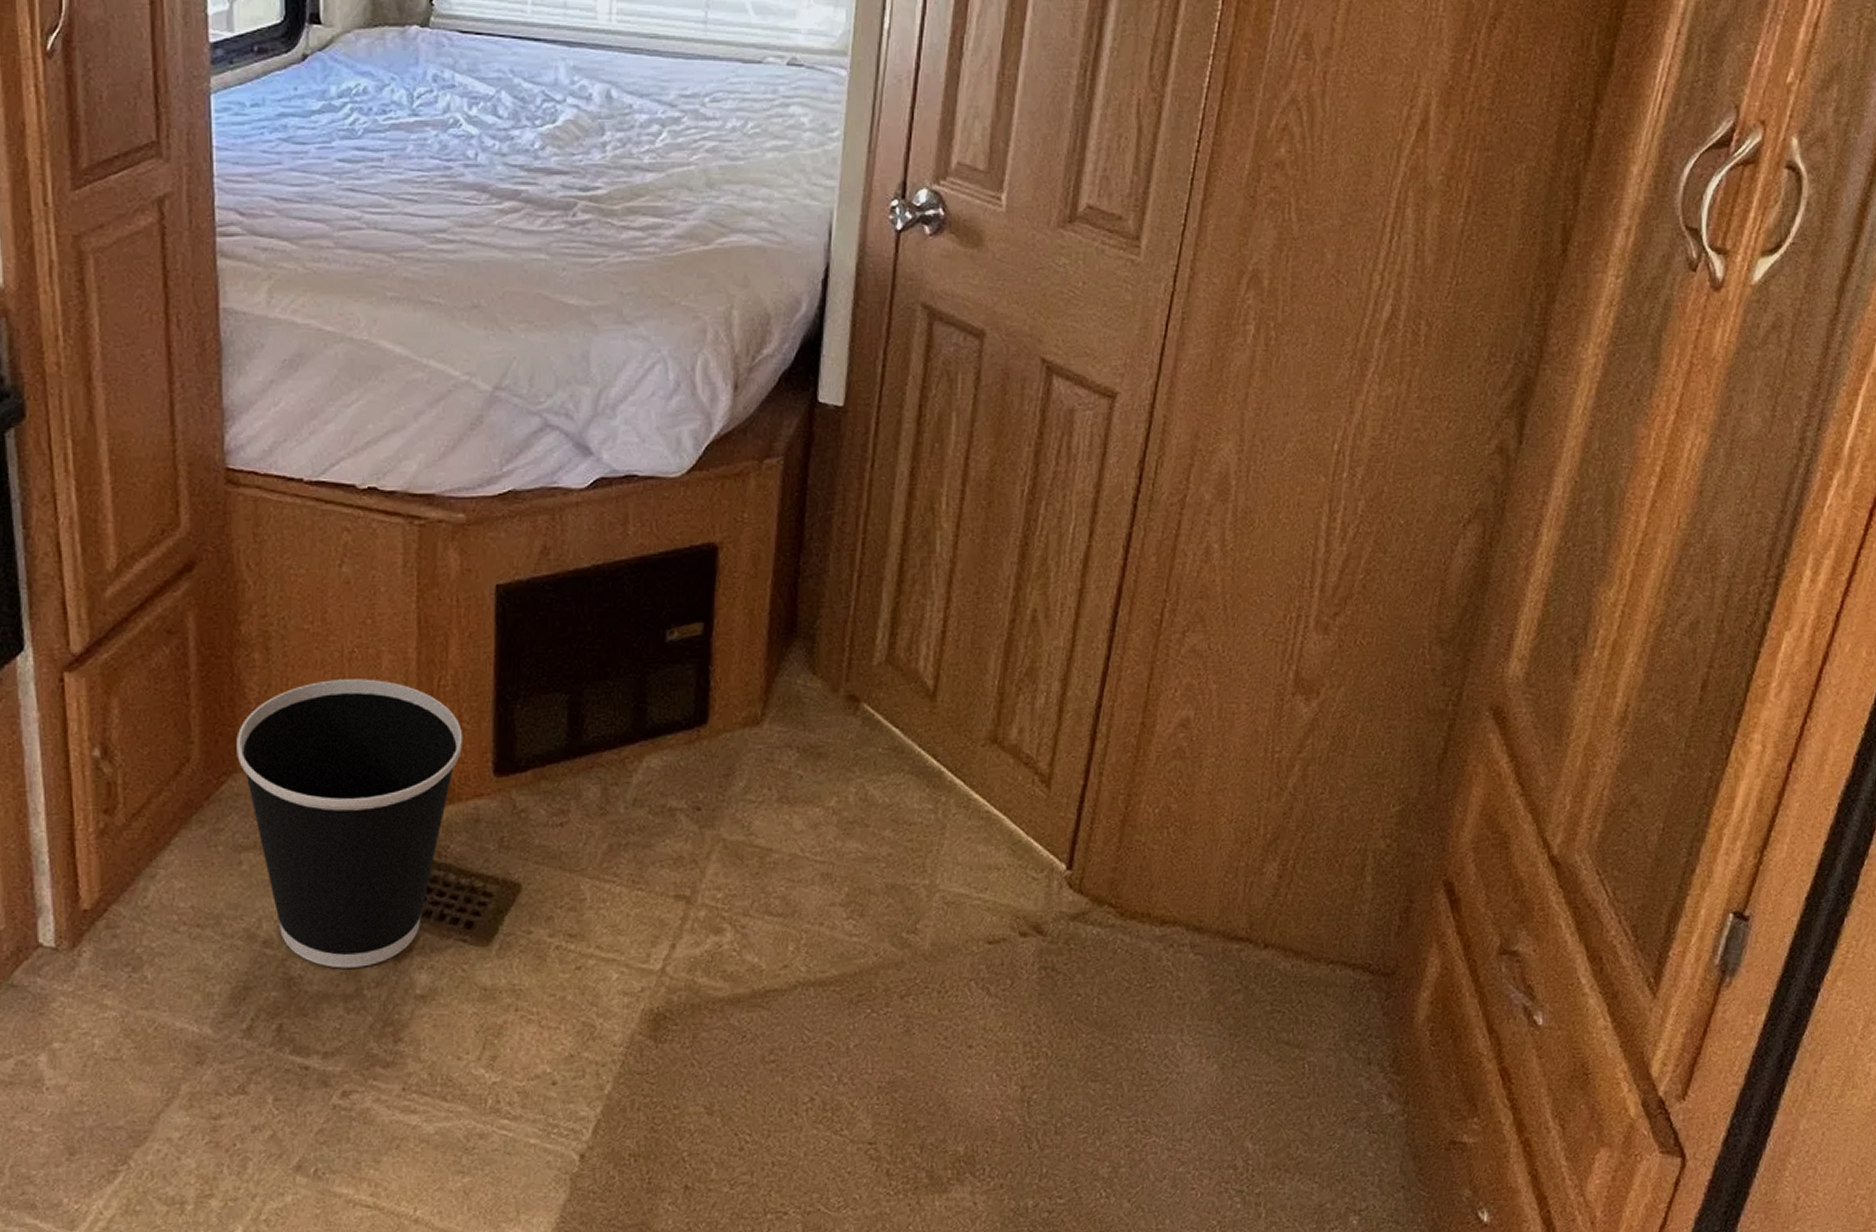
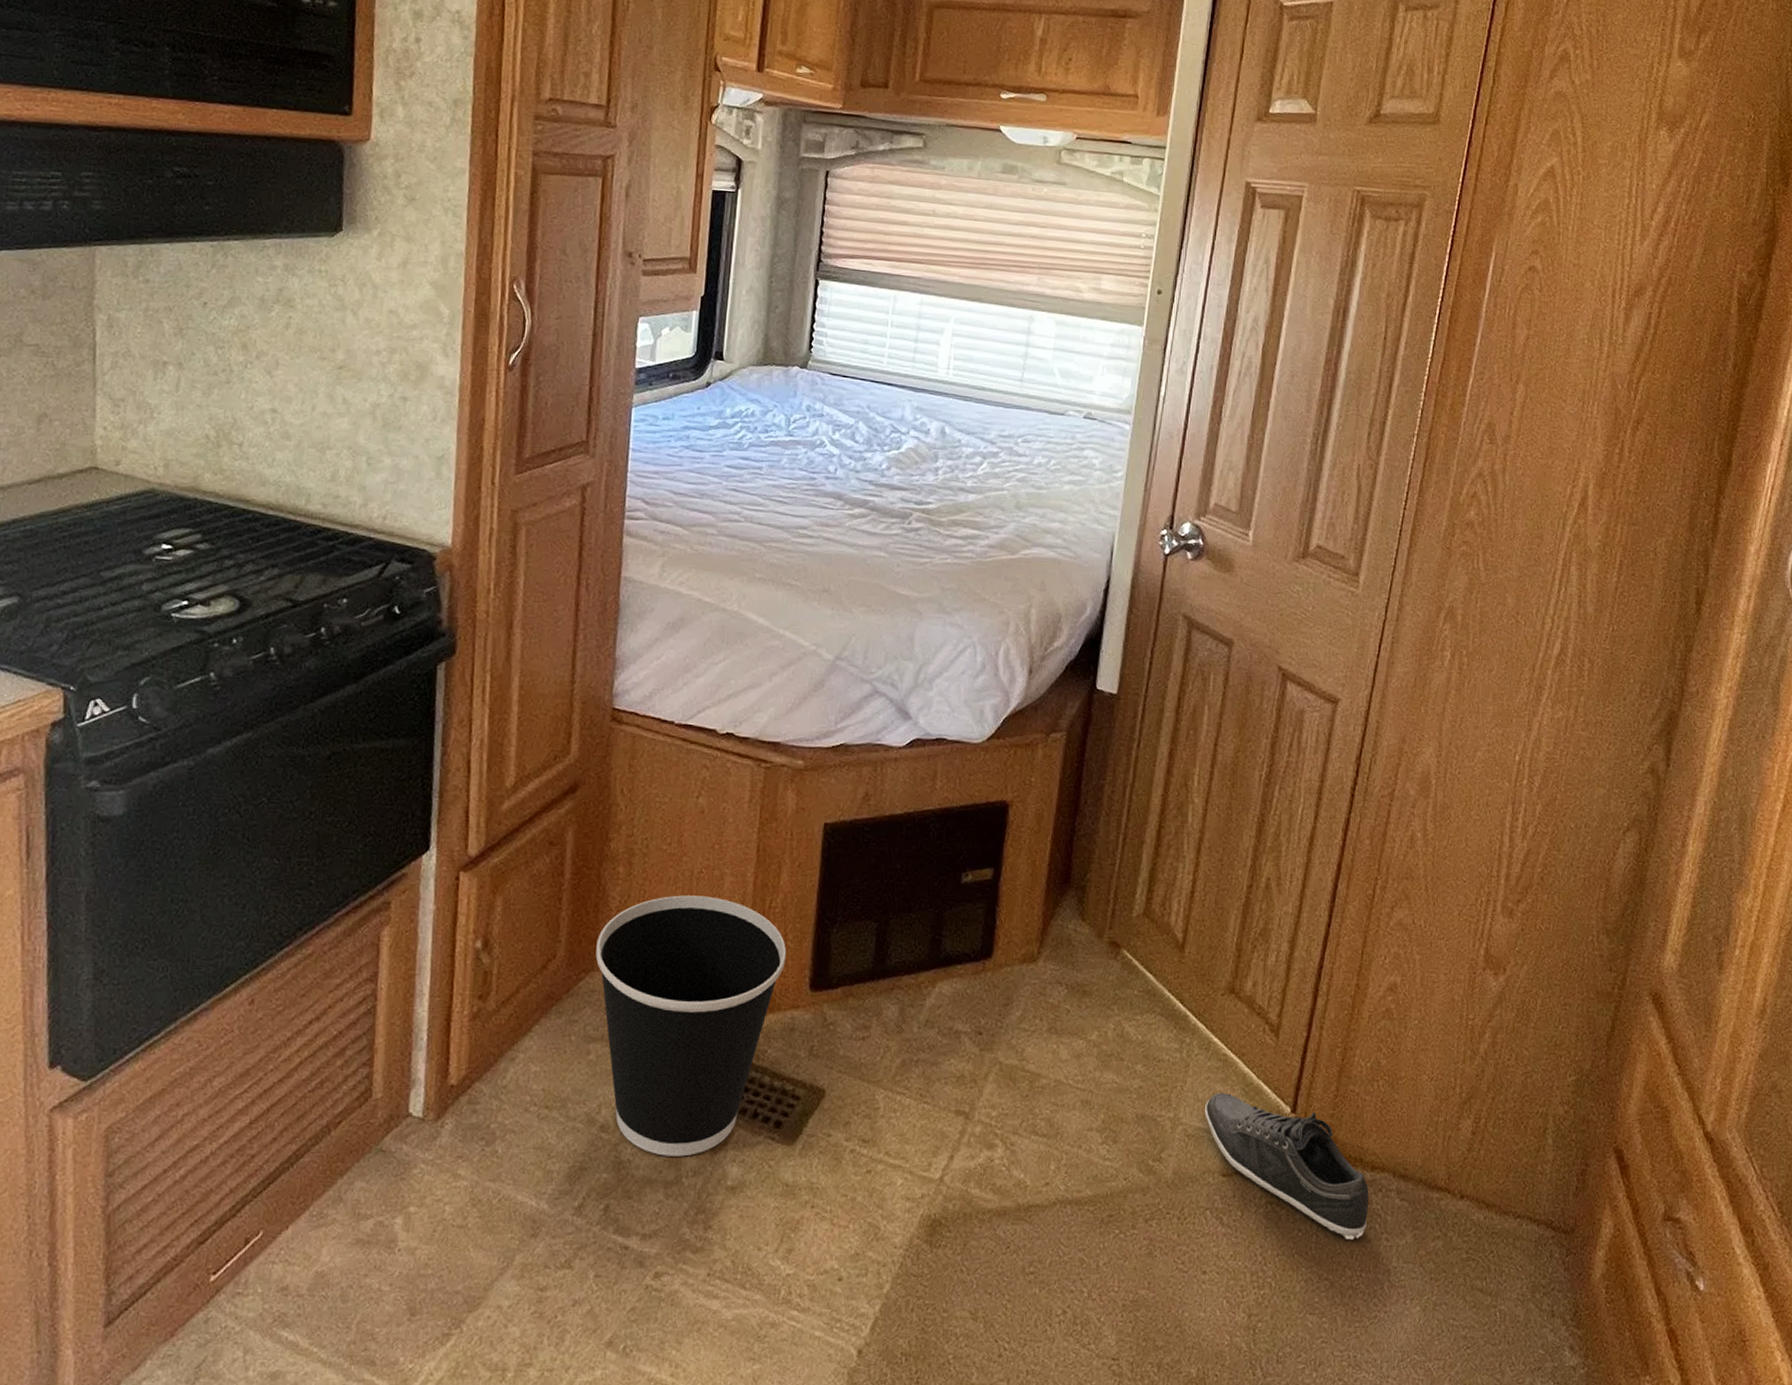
shoe: none [966,854,1158,1000] -> present [1205,1093,1369,1239]

